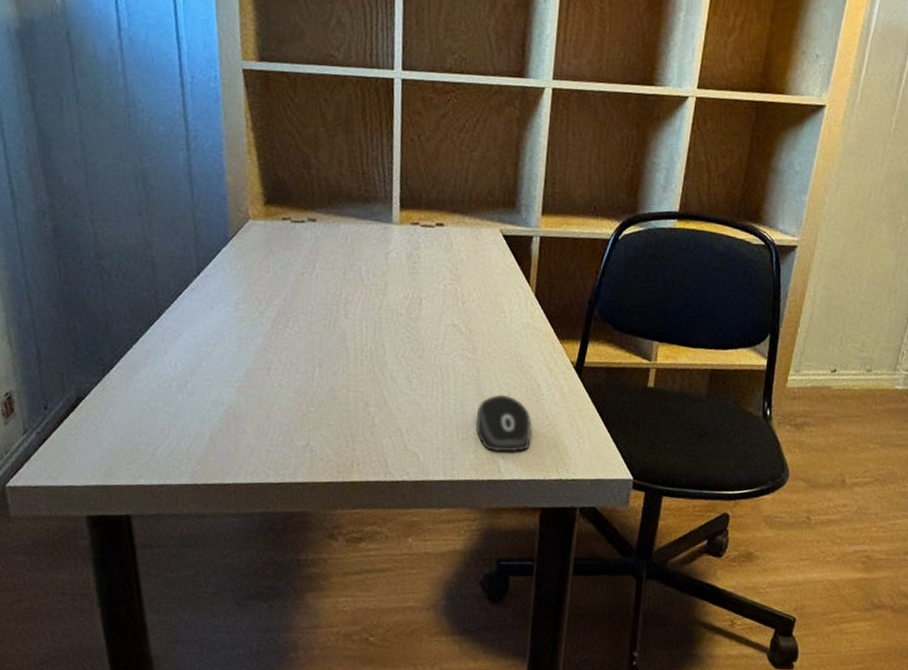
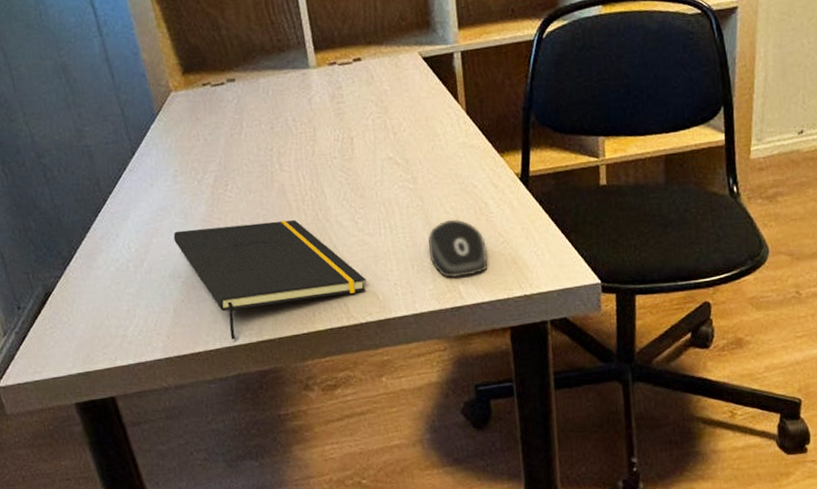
notepad: none [224,358,410,477] -> present [173,220,367,340]

